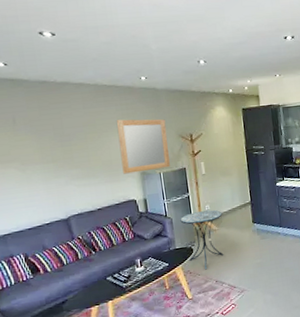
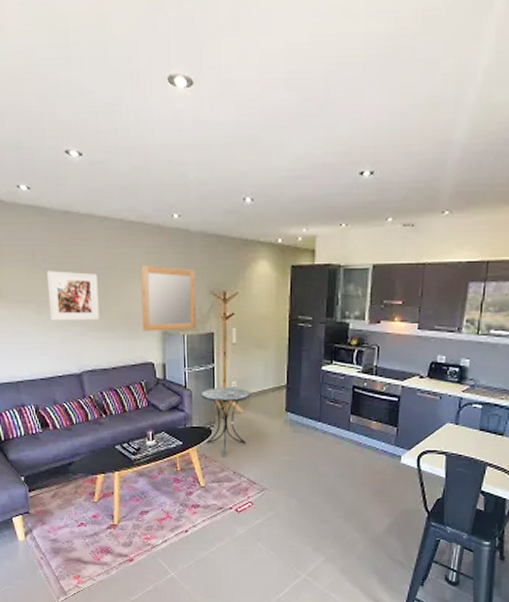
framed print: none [28,130,82,176] -> present [46,271,100,321]

